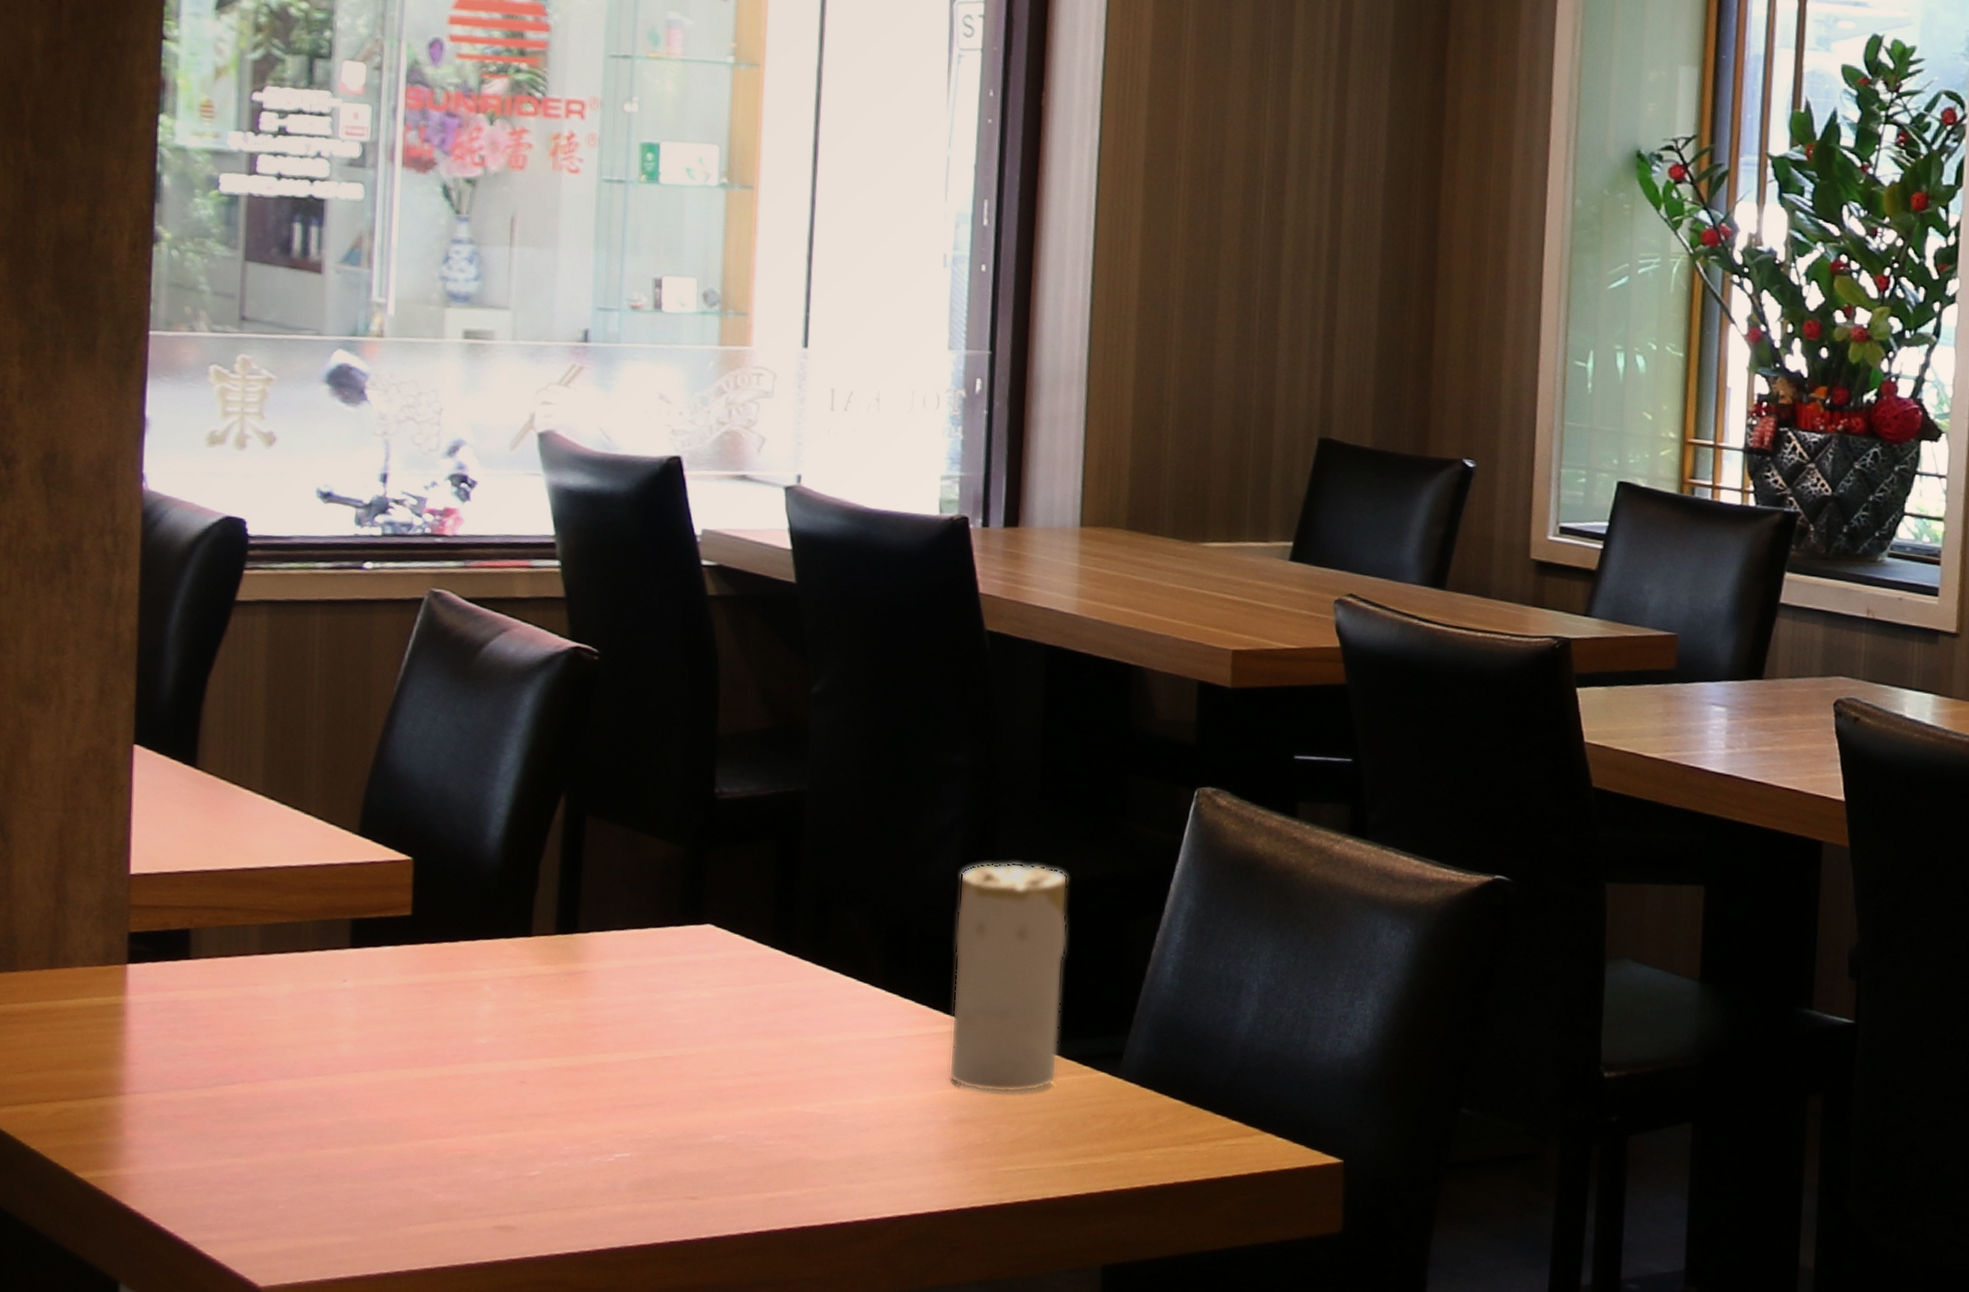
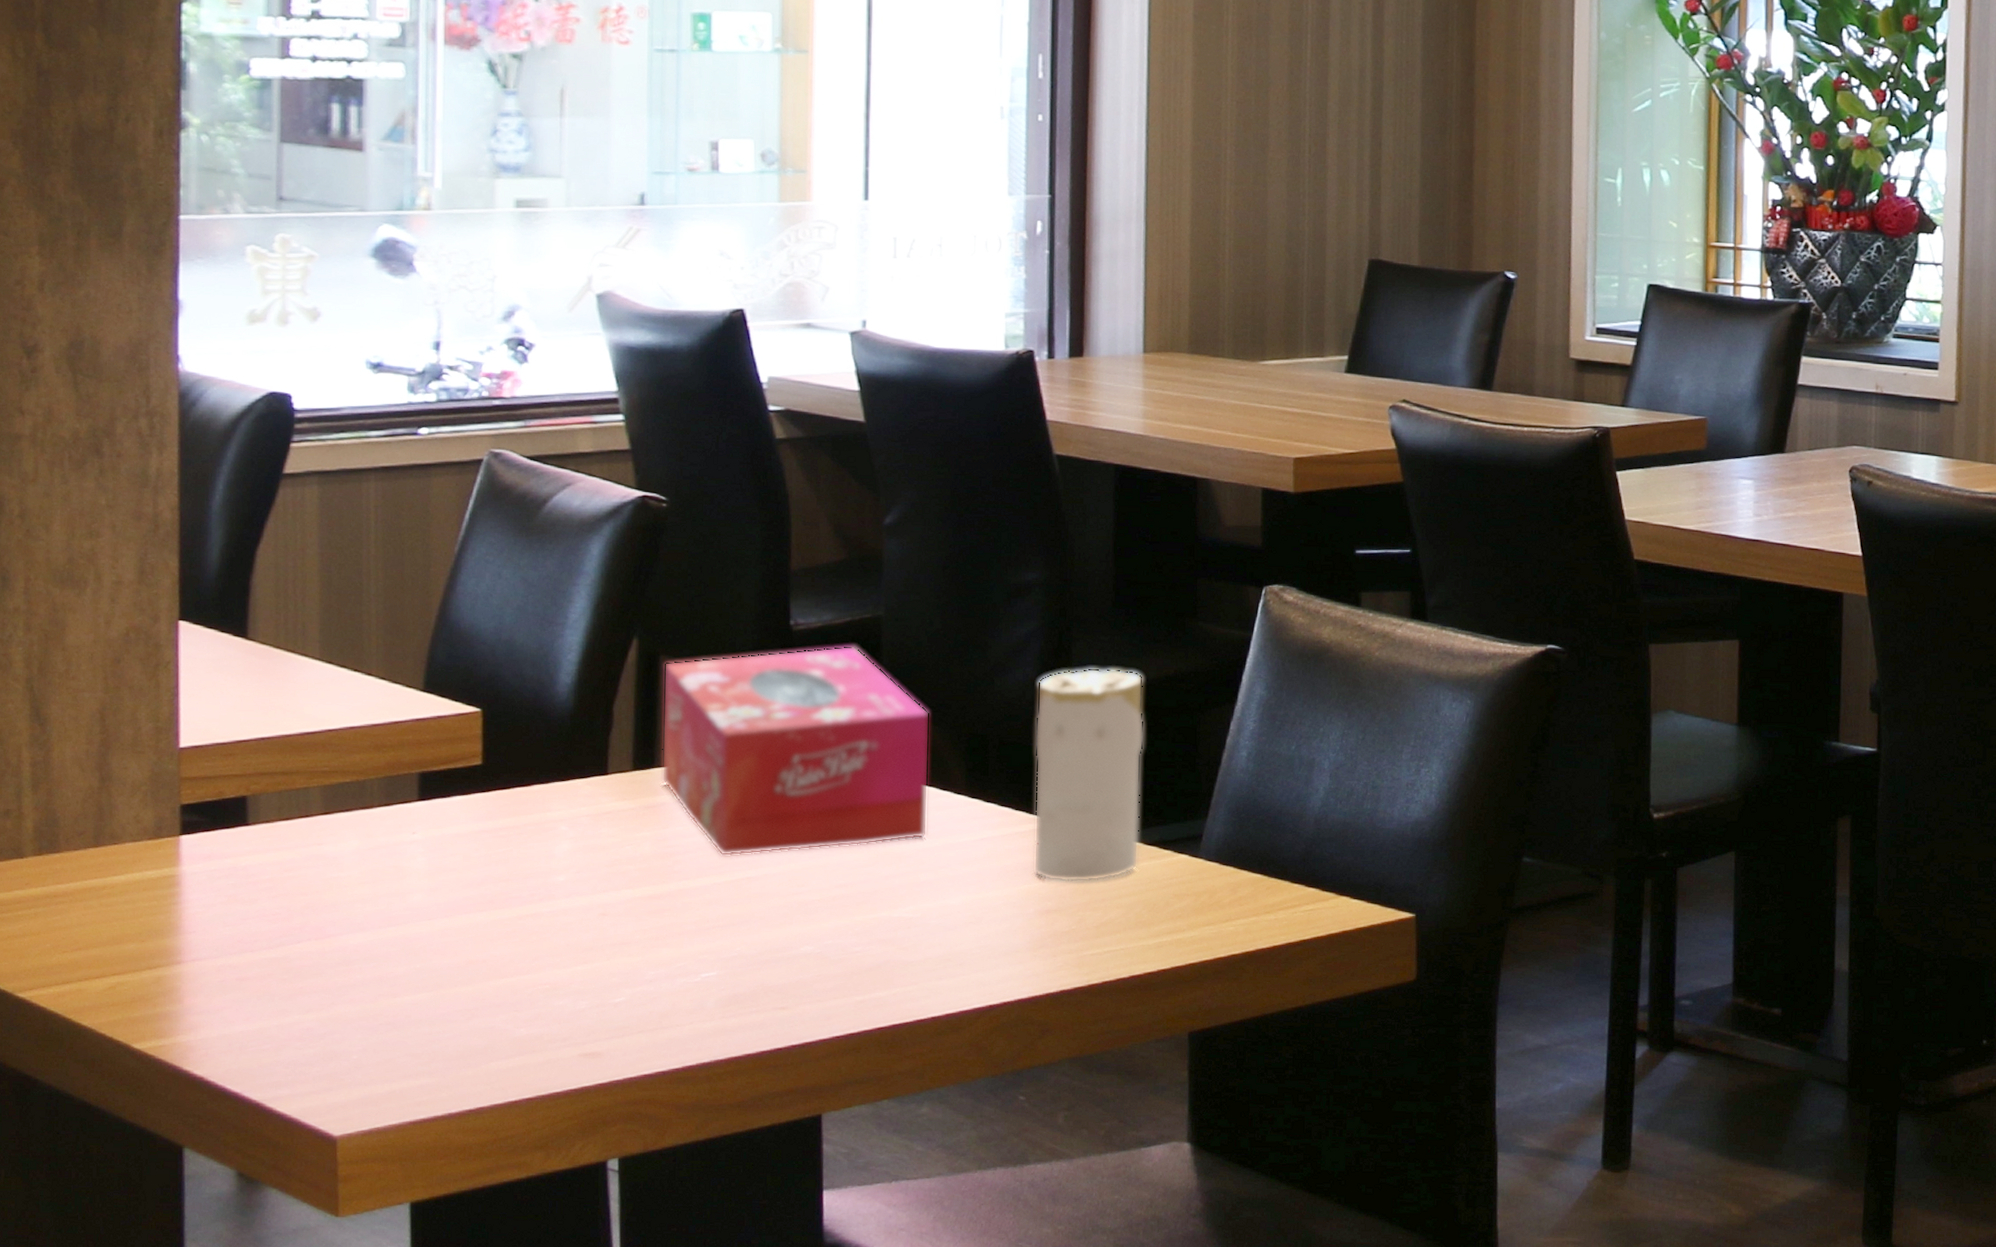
tissue box: none [583,819,851,1034] -> present [661,646,930,857]

